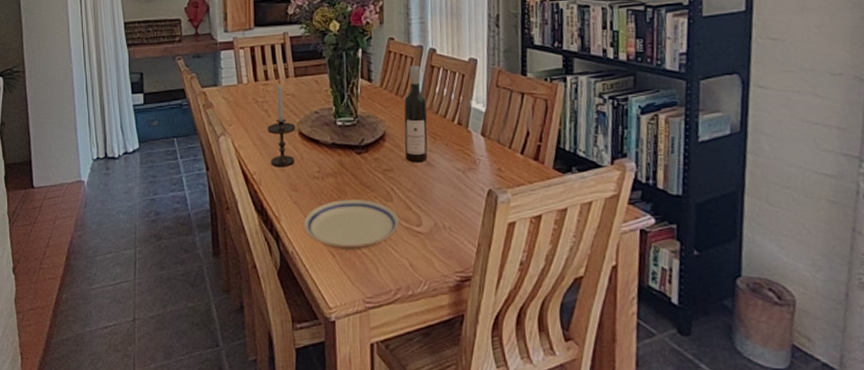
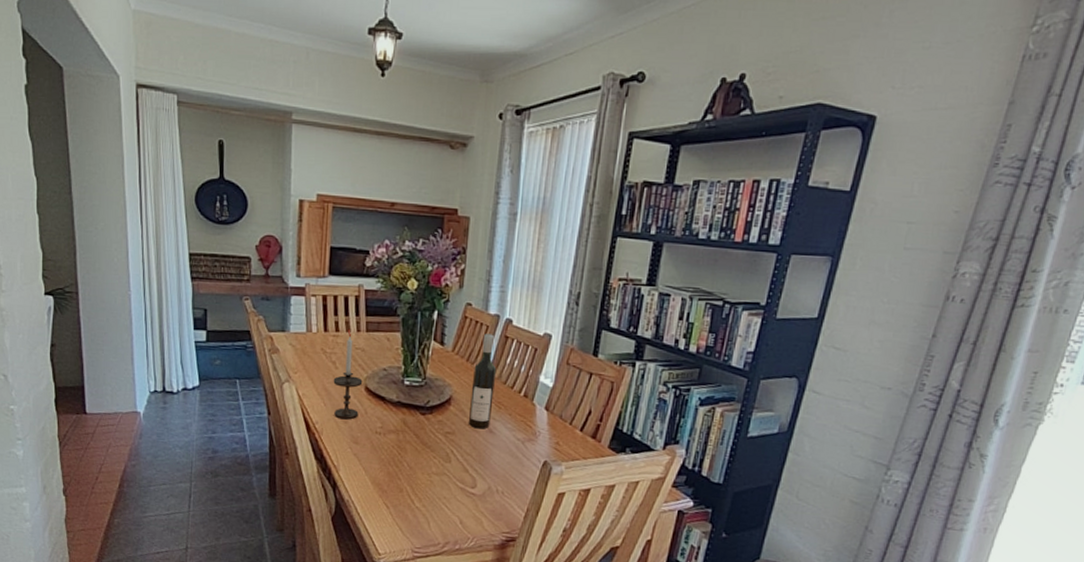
plate: present [304,199,399,249] -> none [361,456,455,504]

